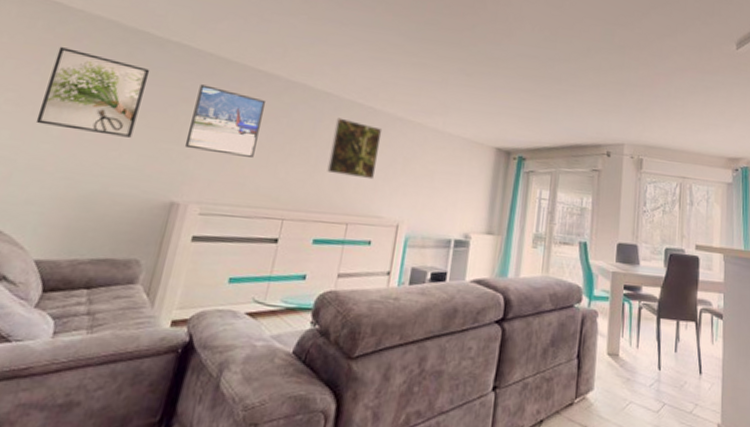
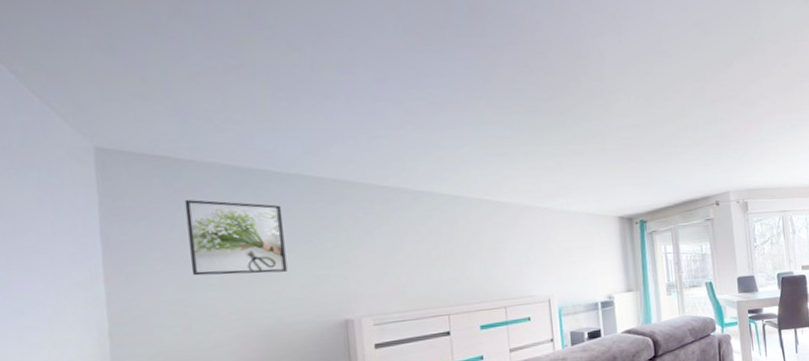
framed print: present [184,84,267,157] -> none [334,210,405,271]
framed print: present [327,117,383,180] -> none [470,216,518,268]

